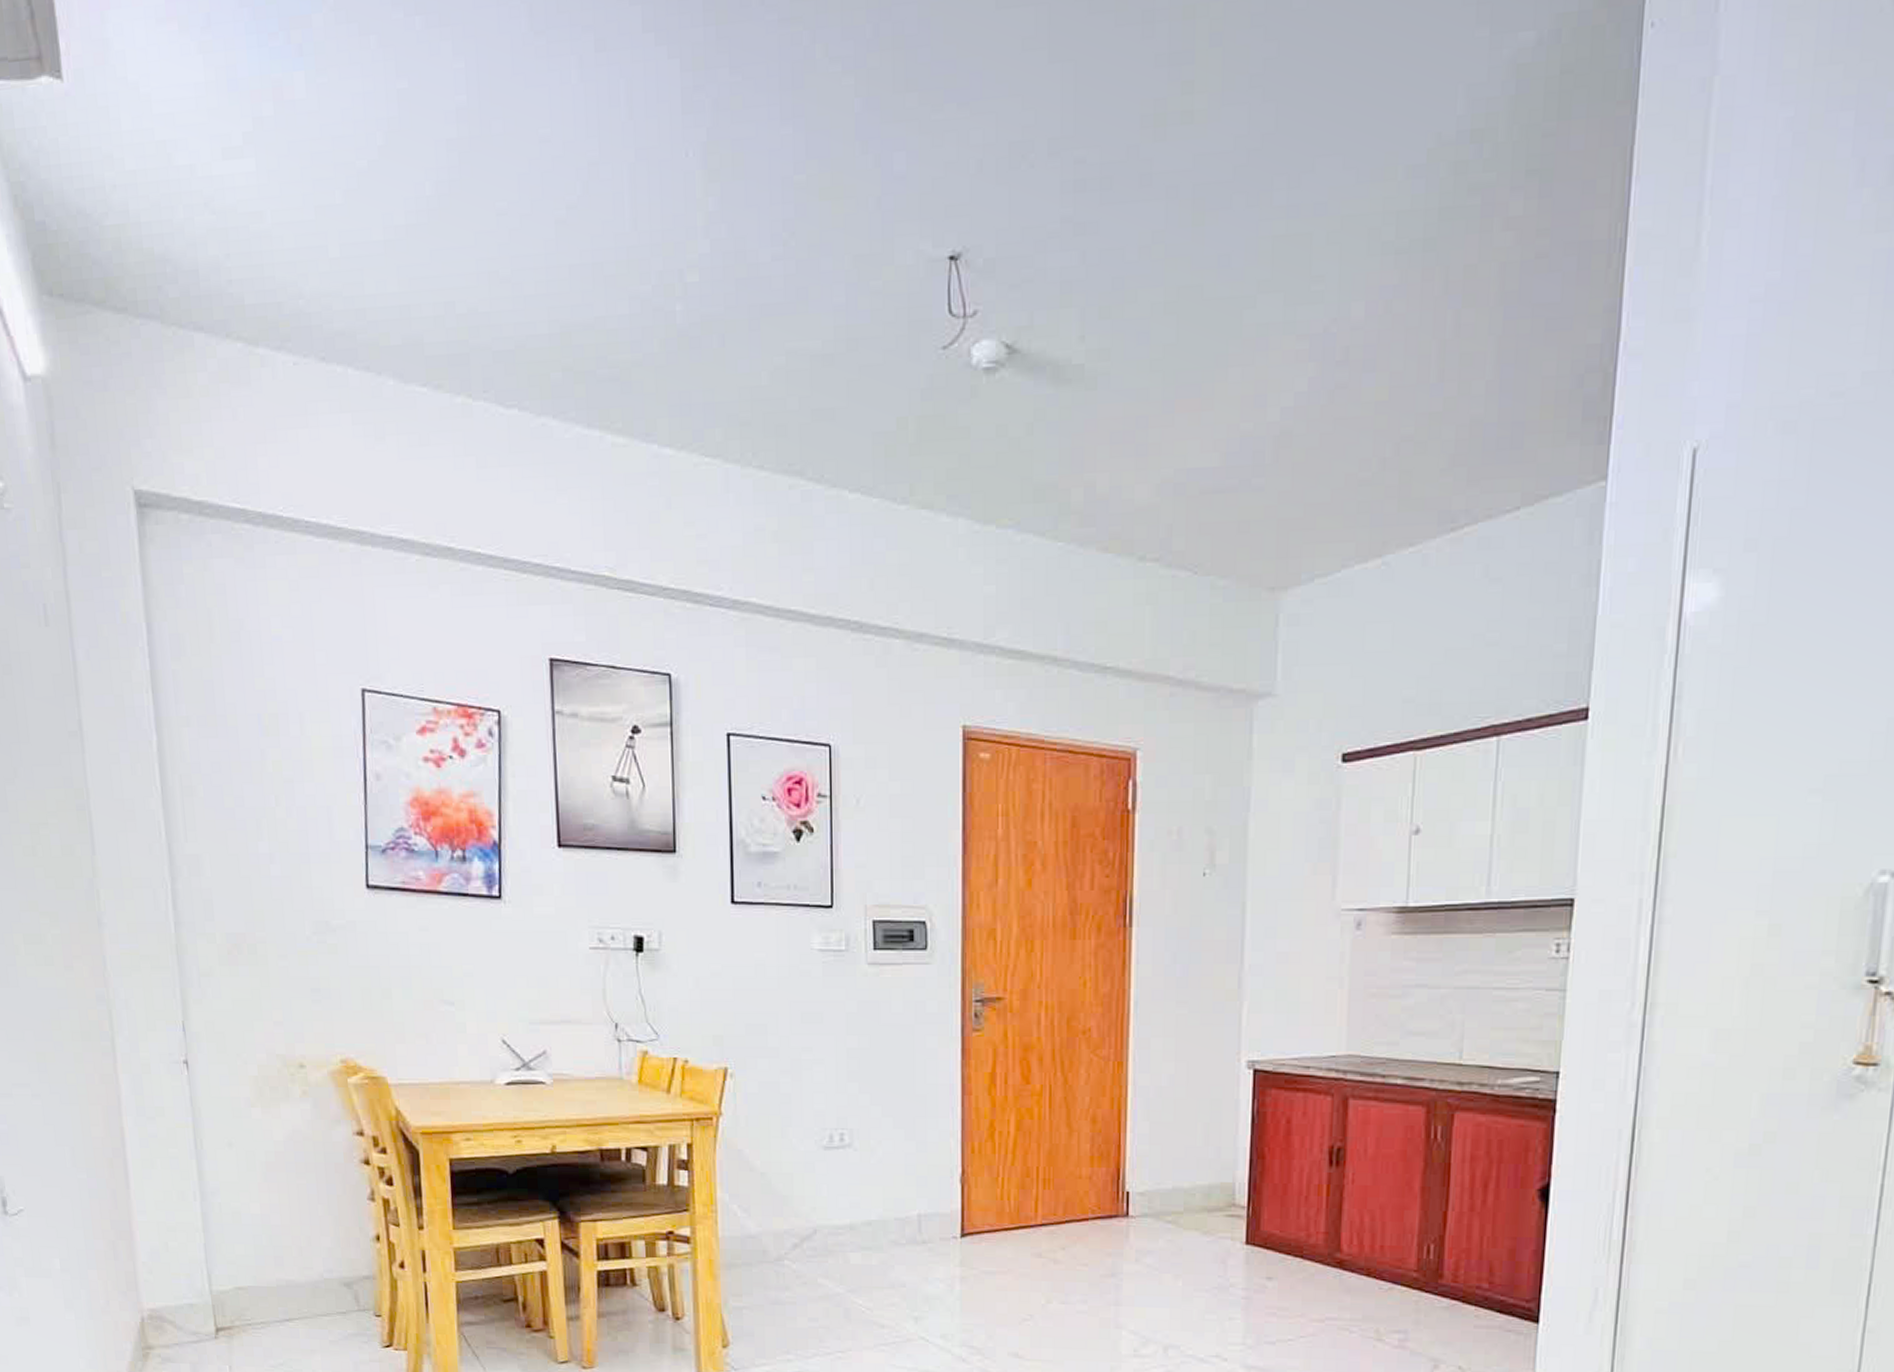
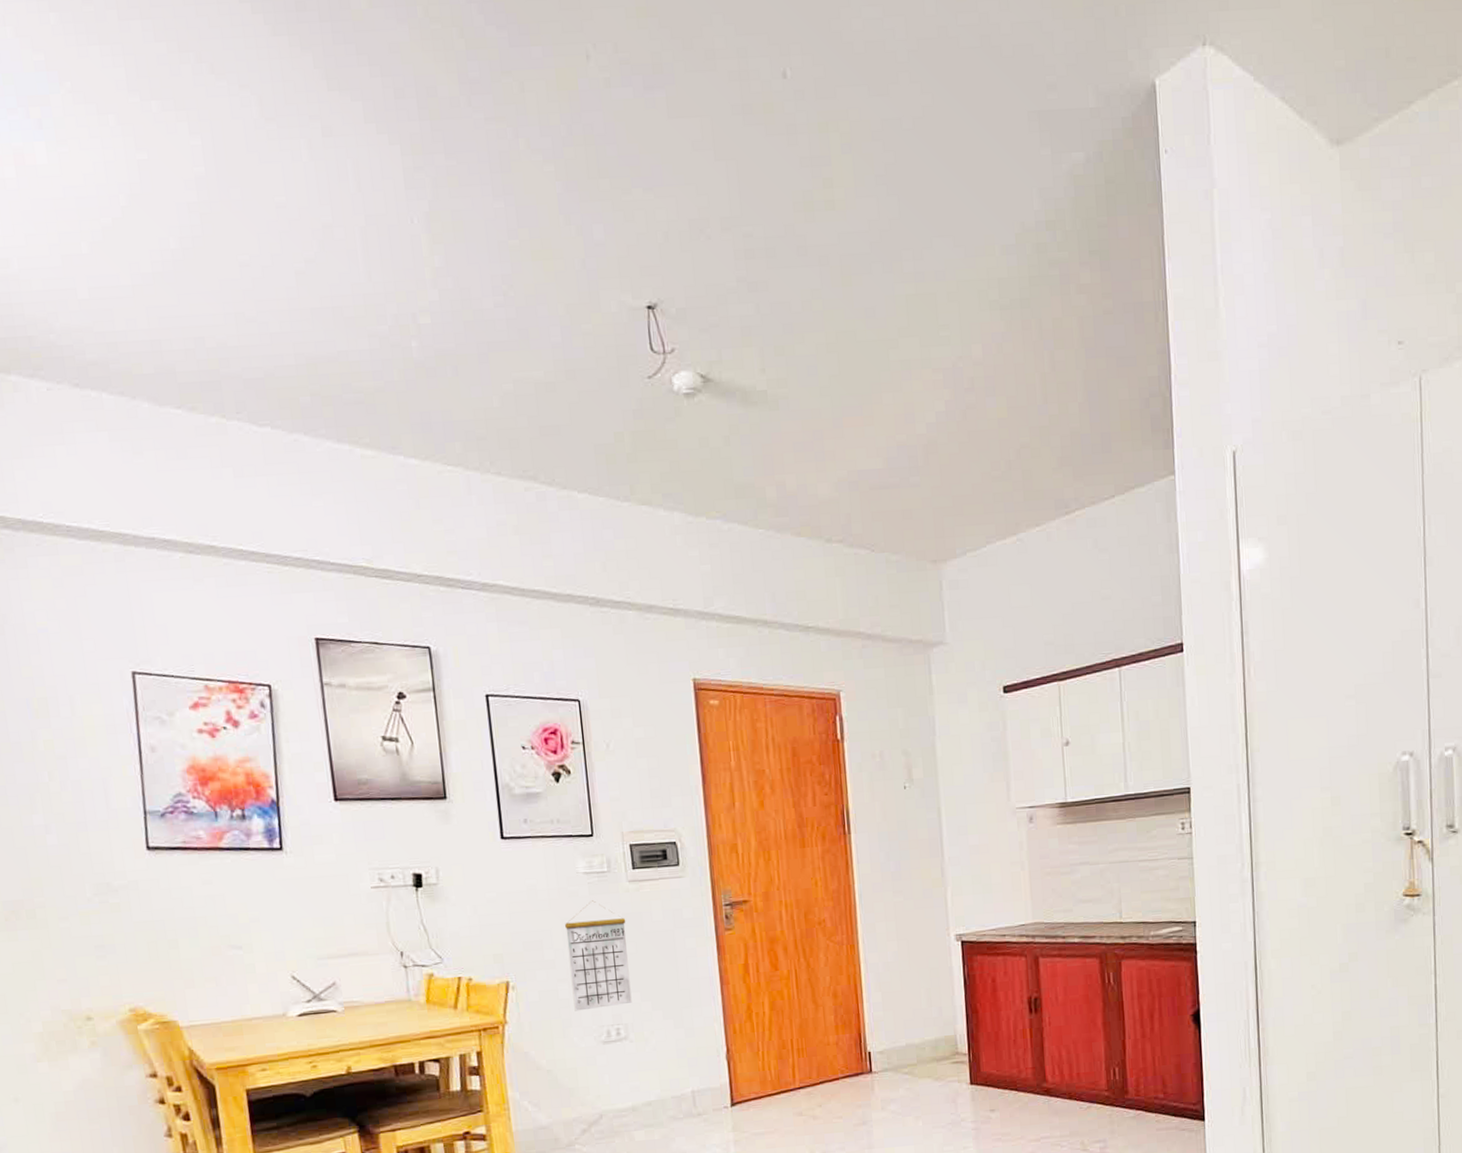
calendar: none [793,983,861,1109] -> present [565,900,632,1011]

